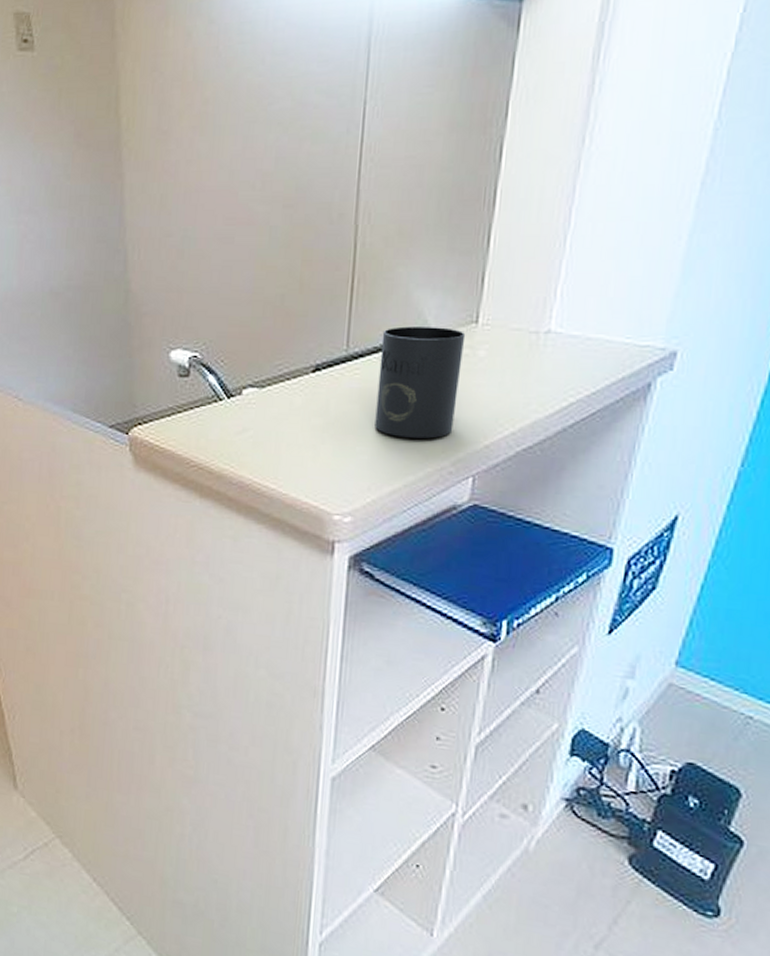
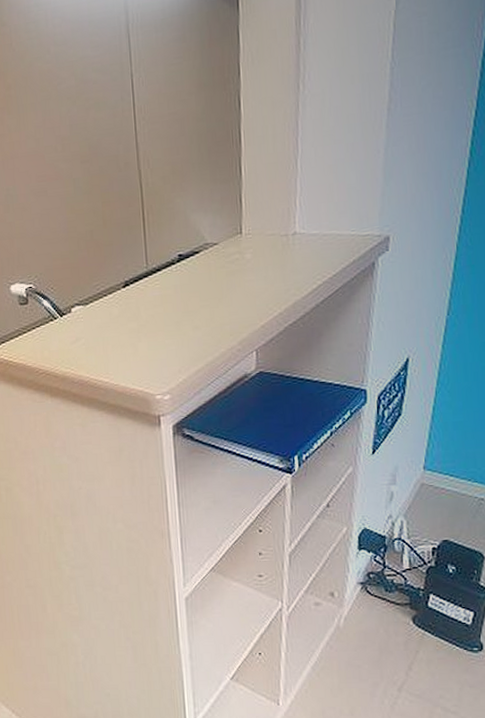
mug: present [375,326,466,439] -> none [172,240,236,329]

